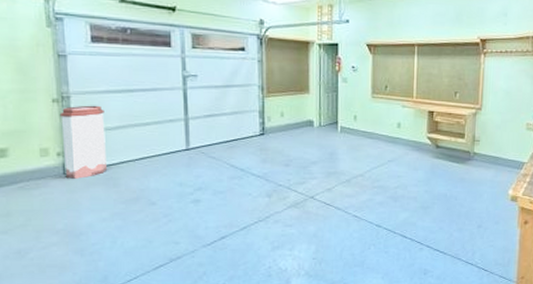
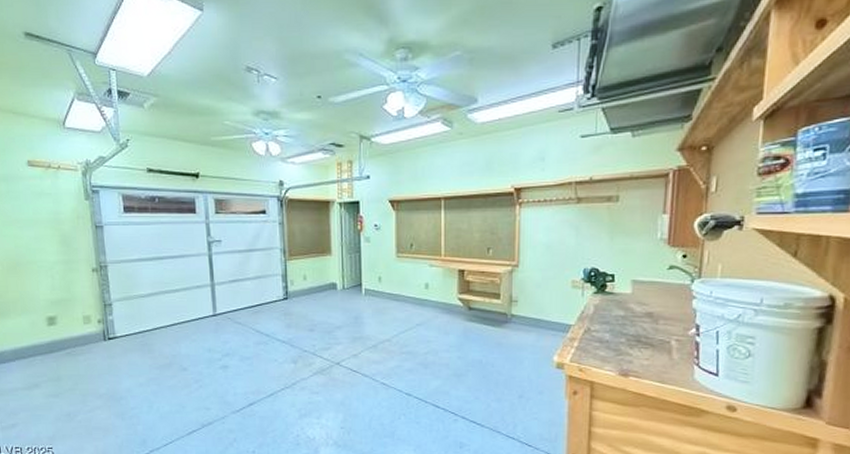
trash can: present [59,105,108,179] -> none [98,273,143,345]

